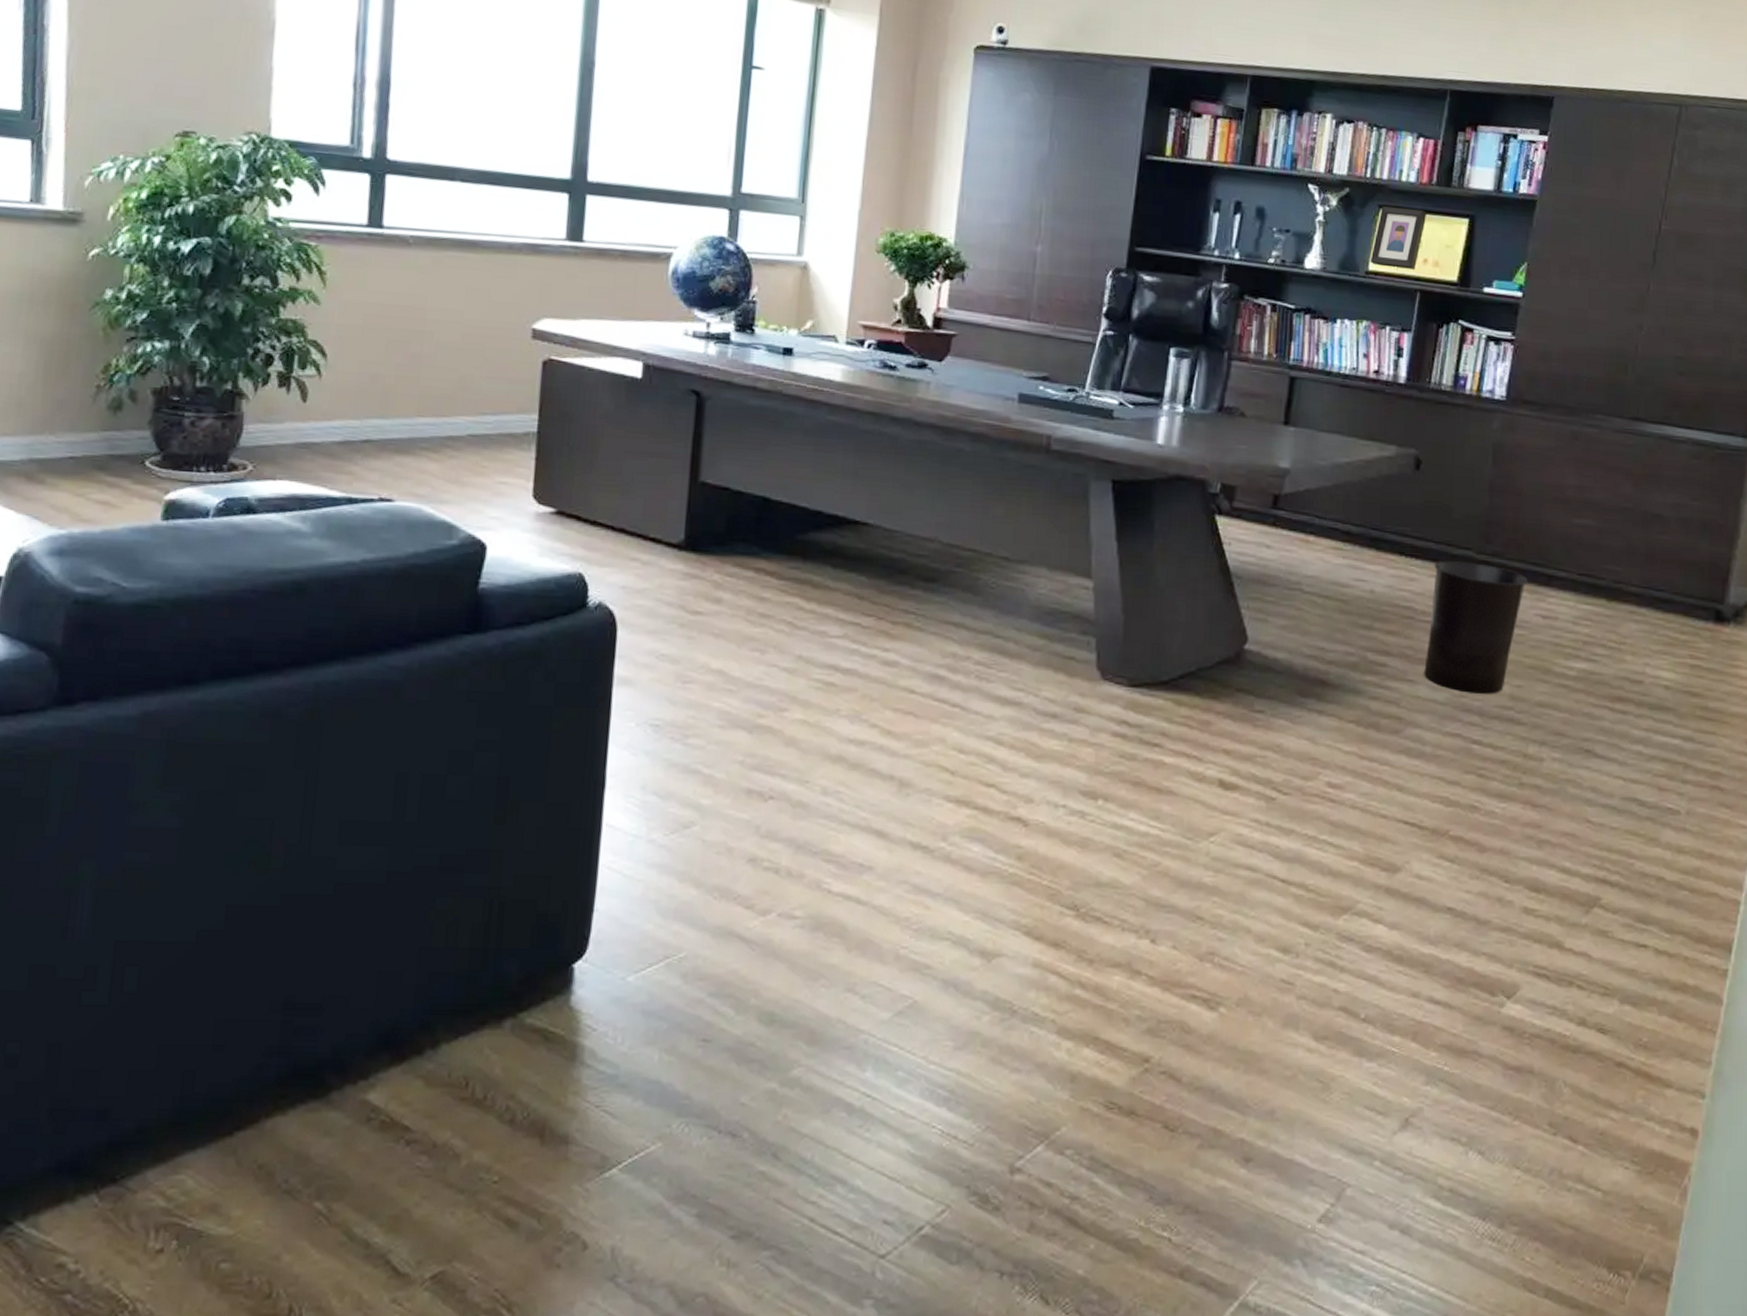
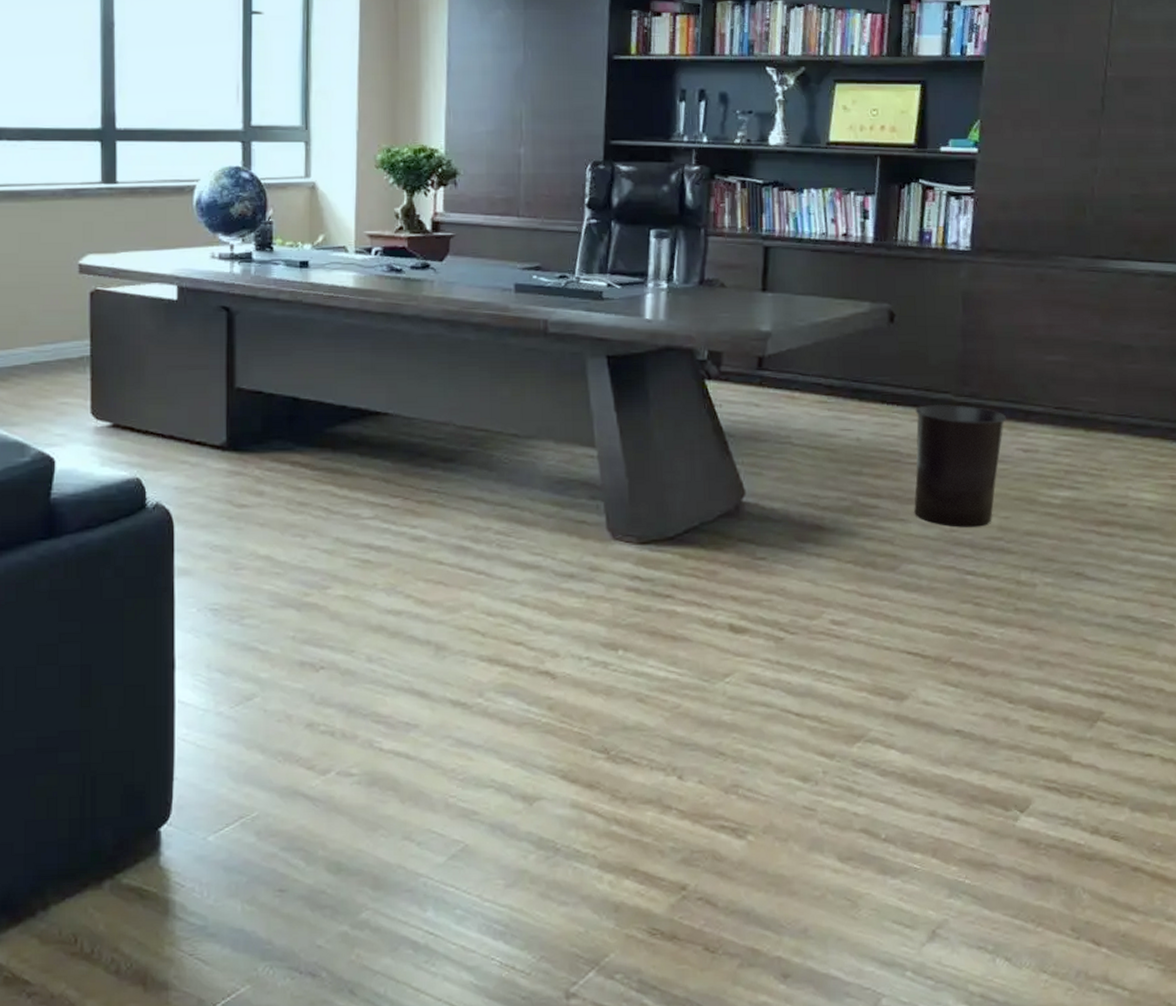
picture frame: present [1370,206,1427,269] -> none [830,81,881,136]

